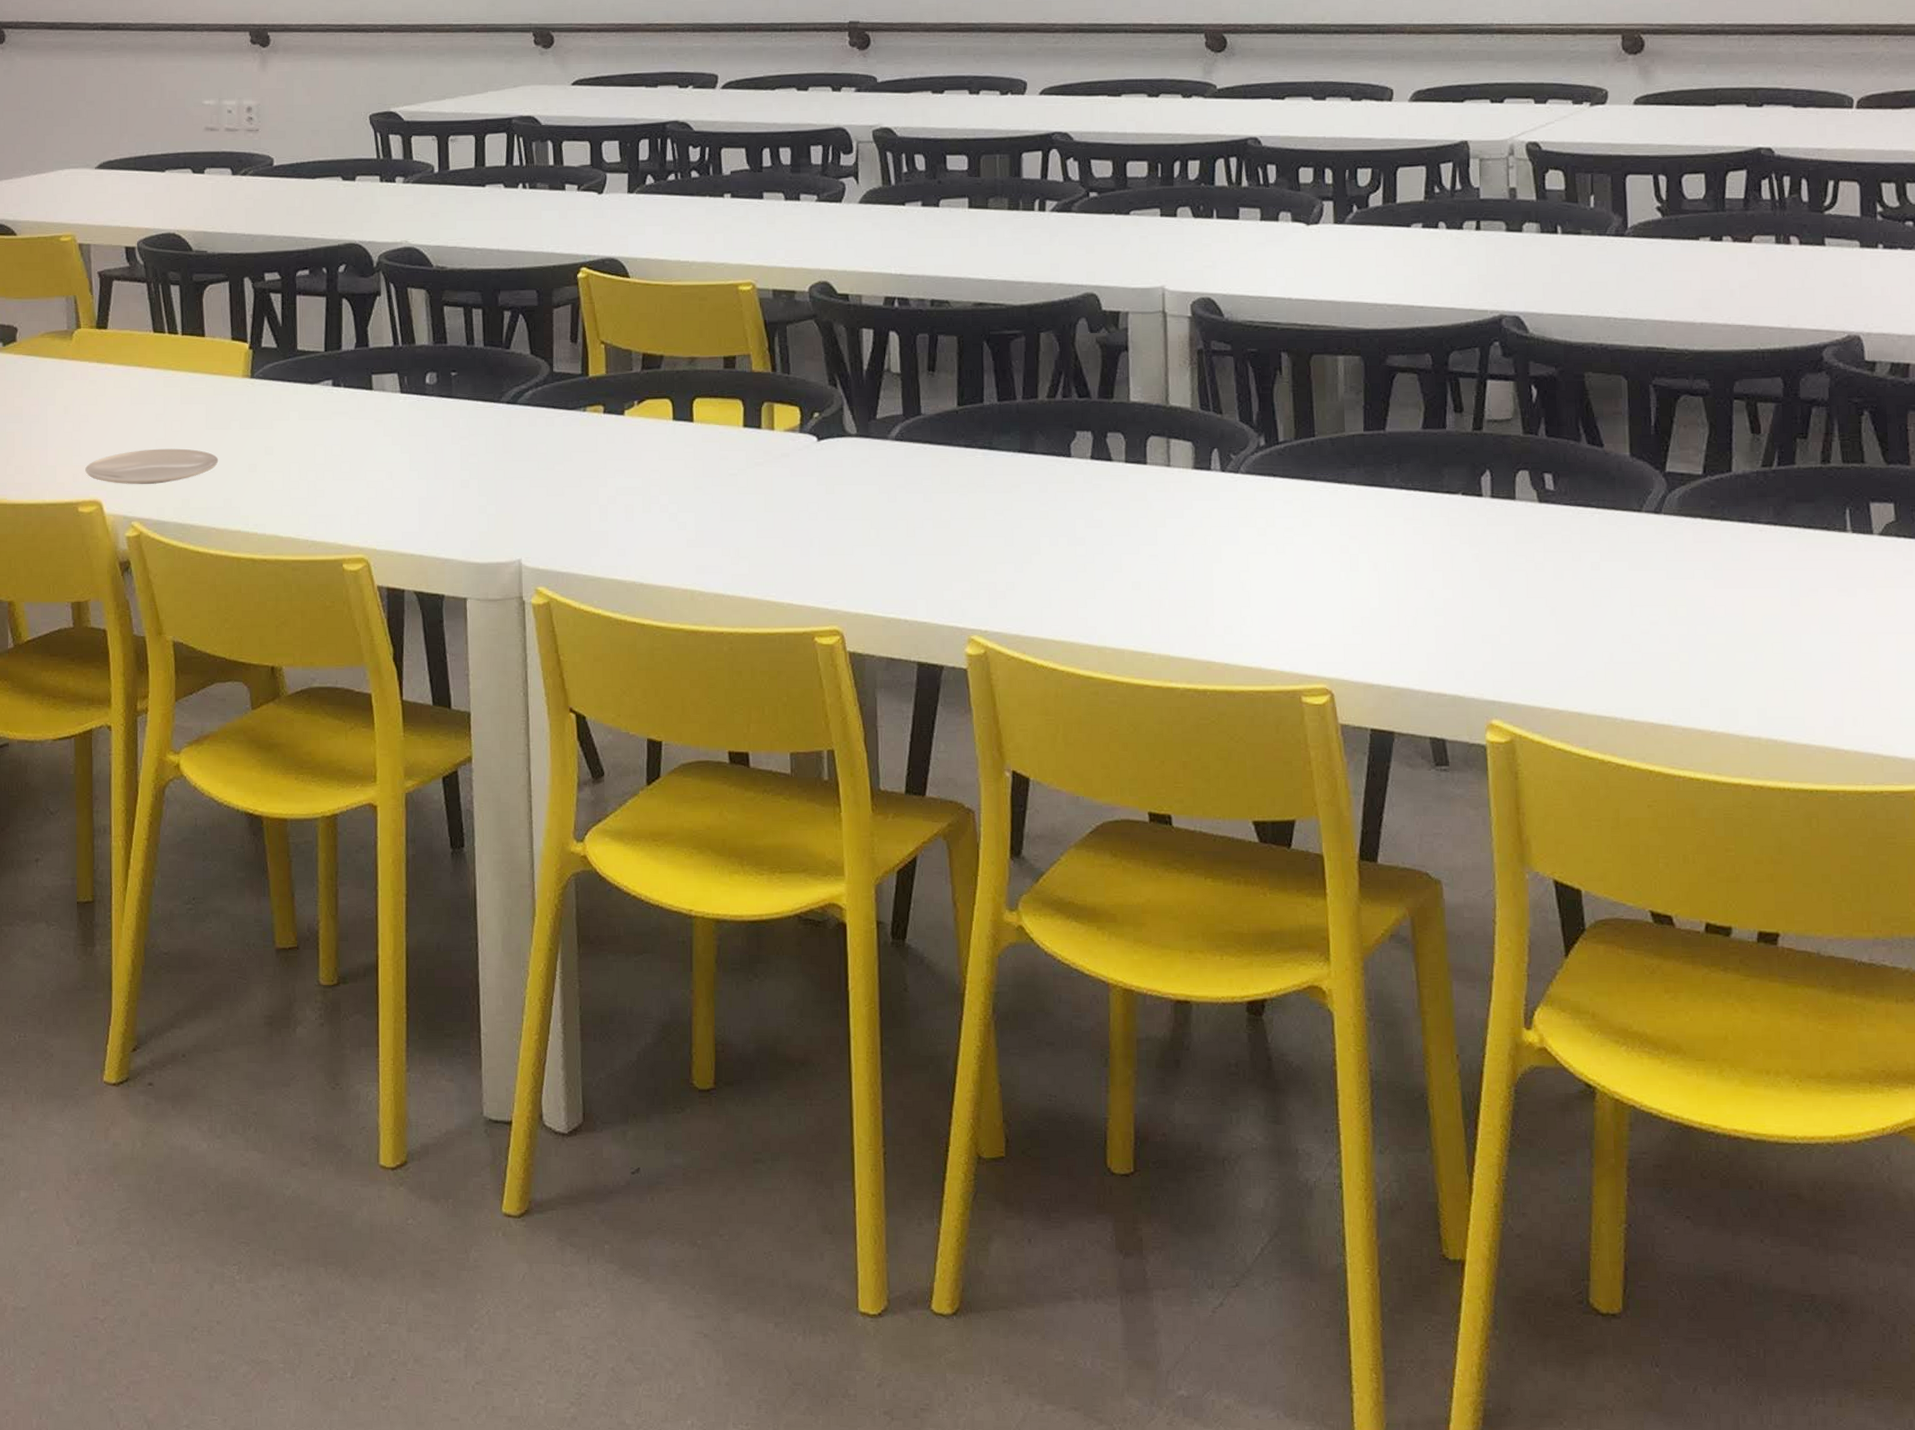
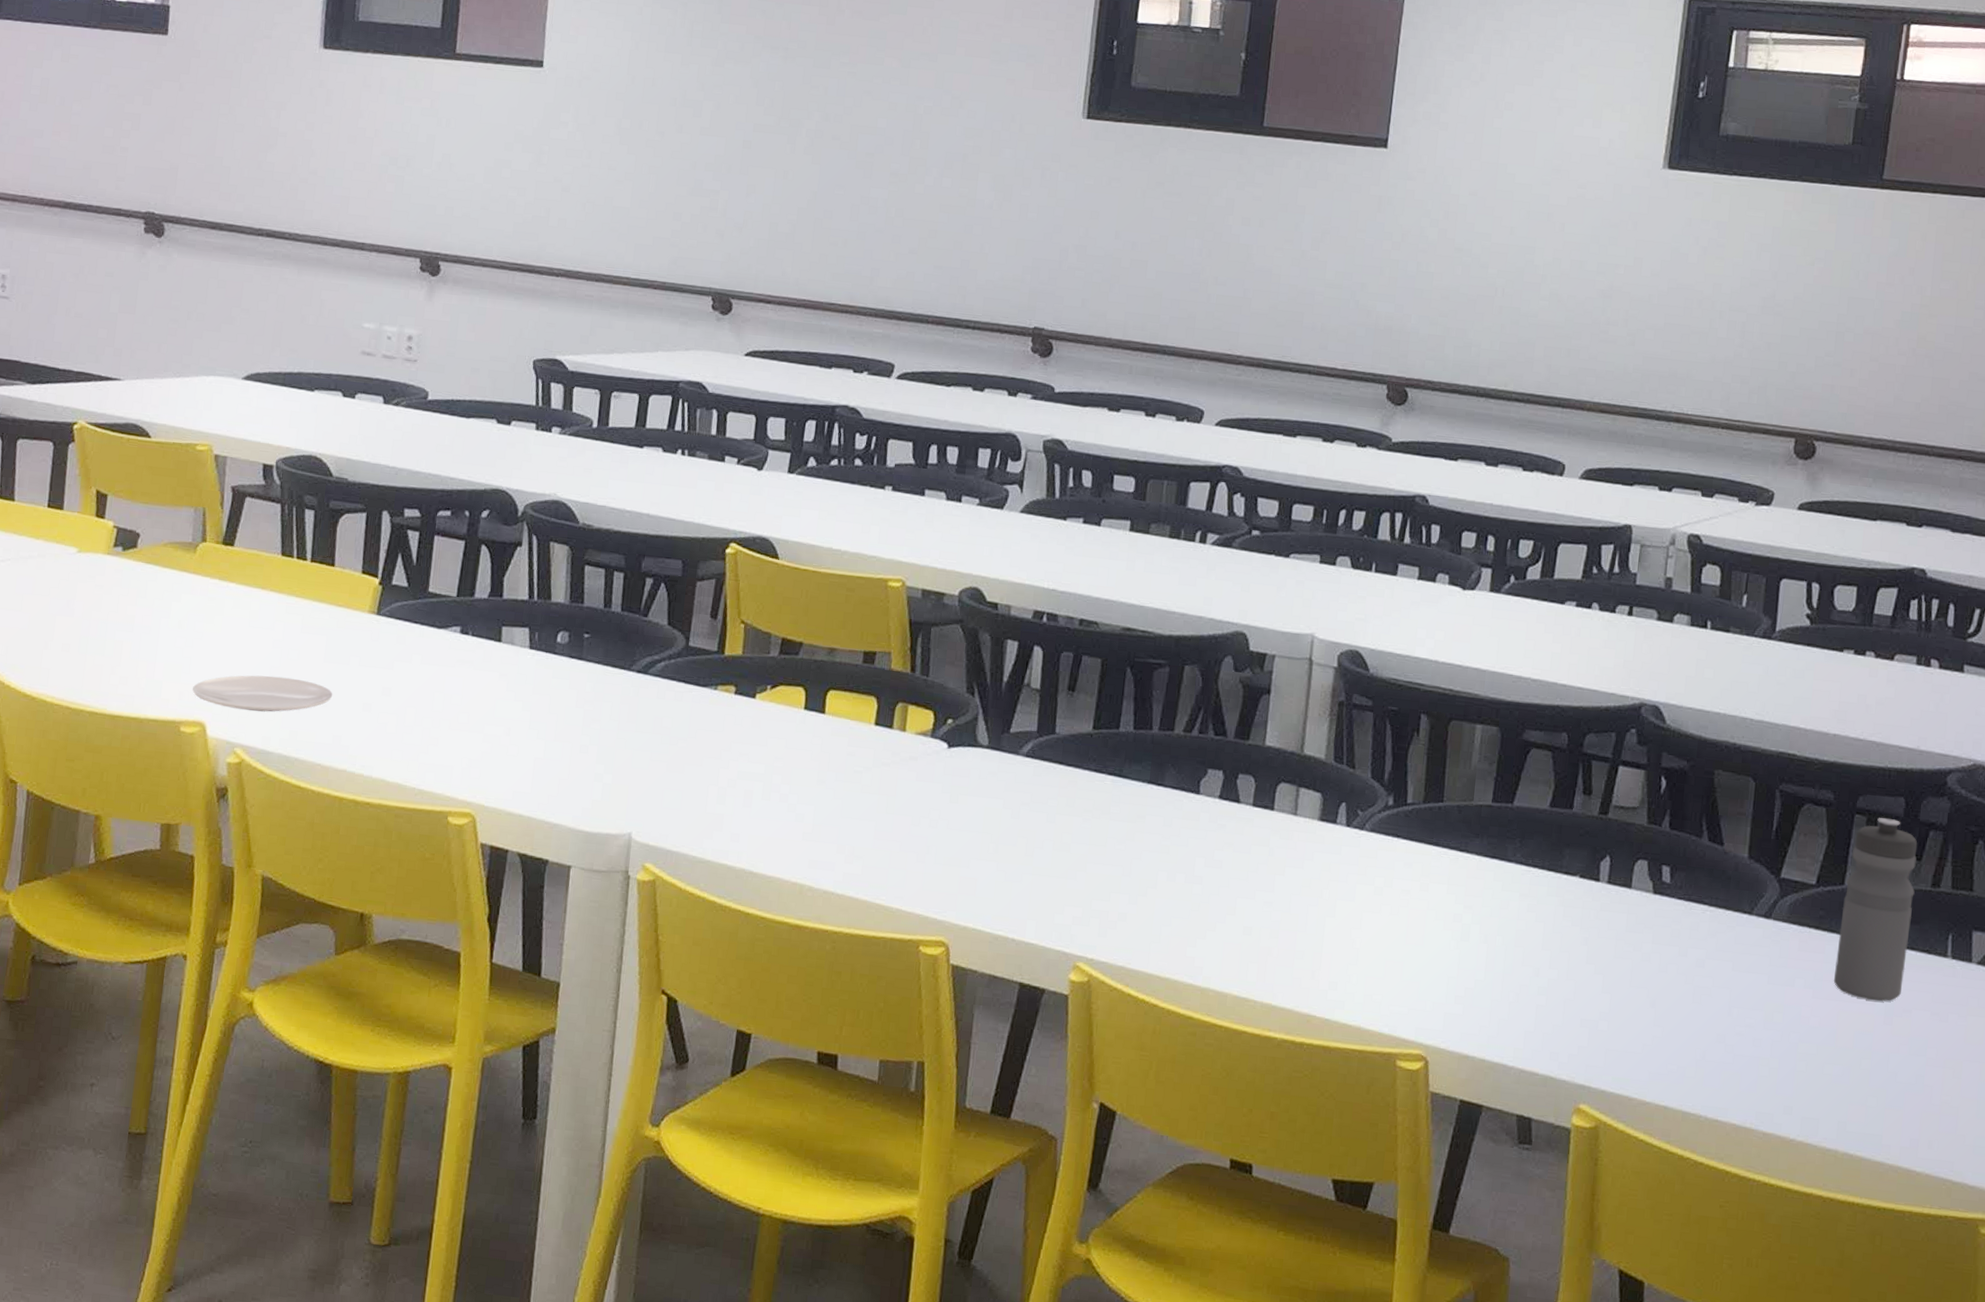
water bottle: none [1732,399,1806,583] -> present [1833,817,1918,1001]

